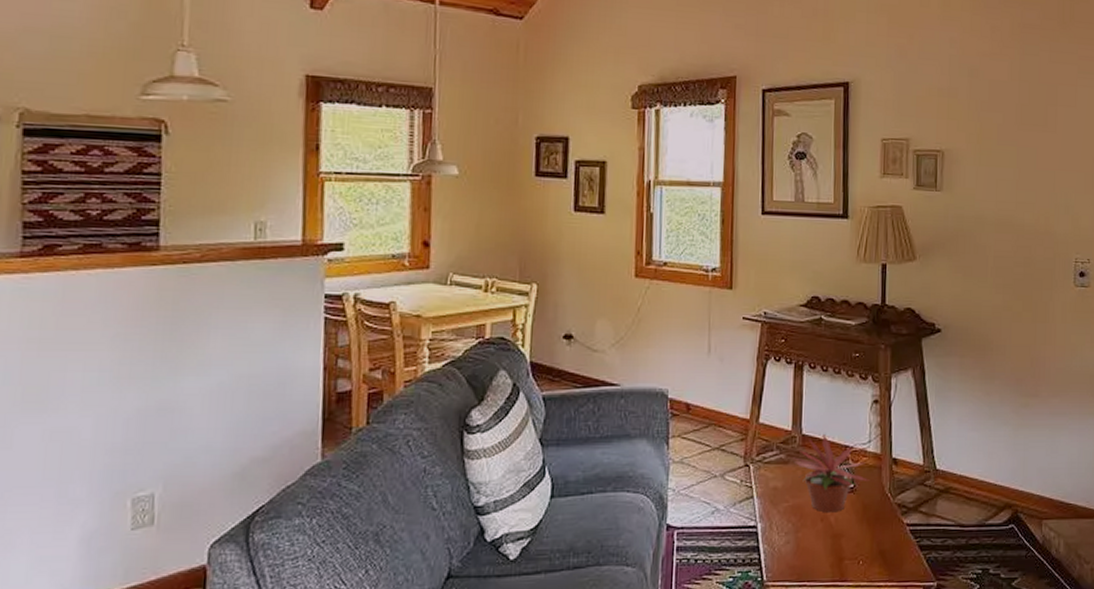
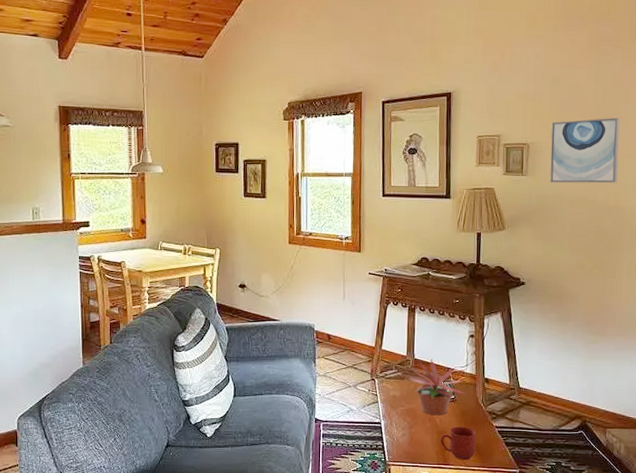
mug: none [836,526,882,574] -> present [440,427,476,461]
wall art: none [969,122,1048,203] -> present [549,117,620,184]

